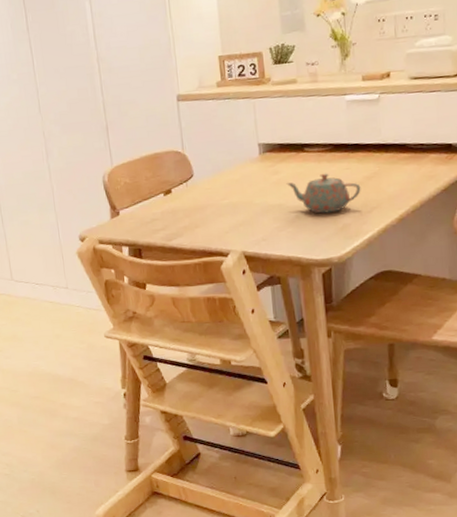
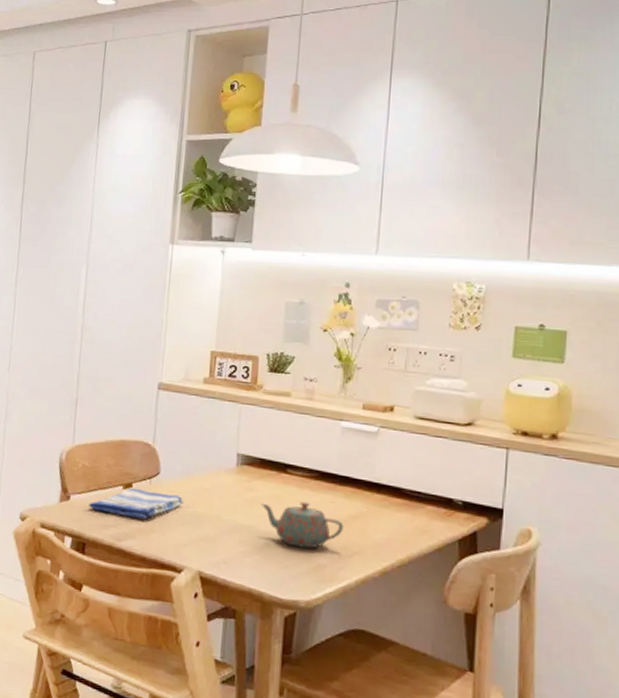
dish towel: none [137,190,219,219] -> present [89,487,184,520]

